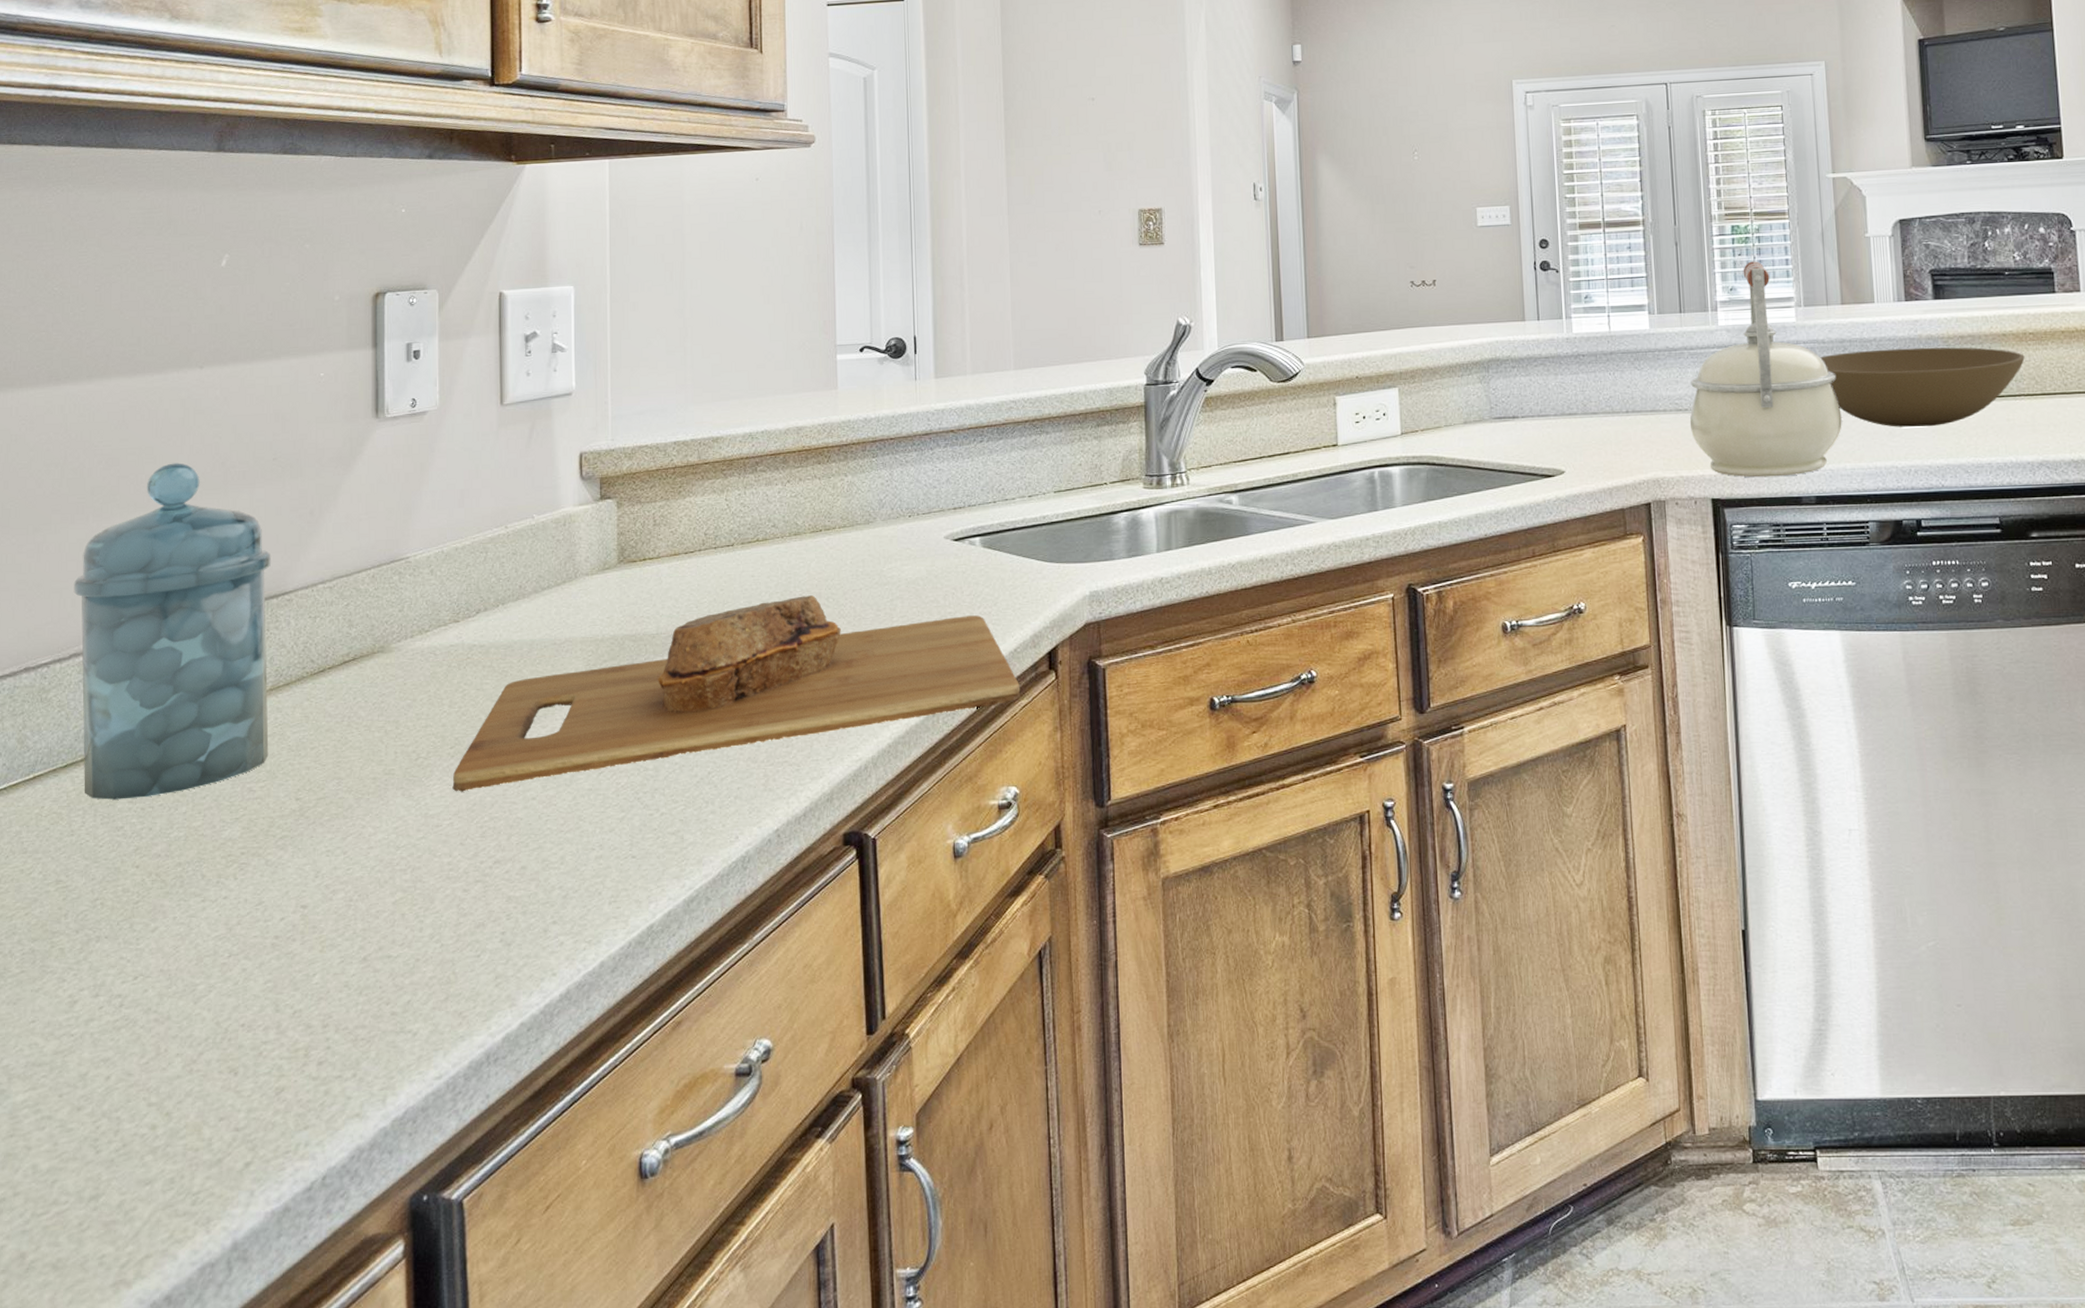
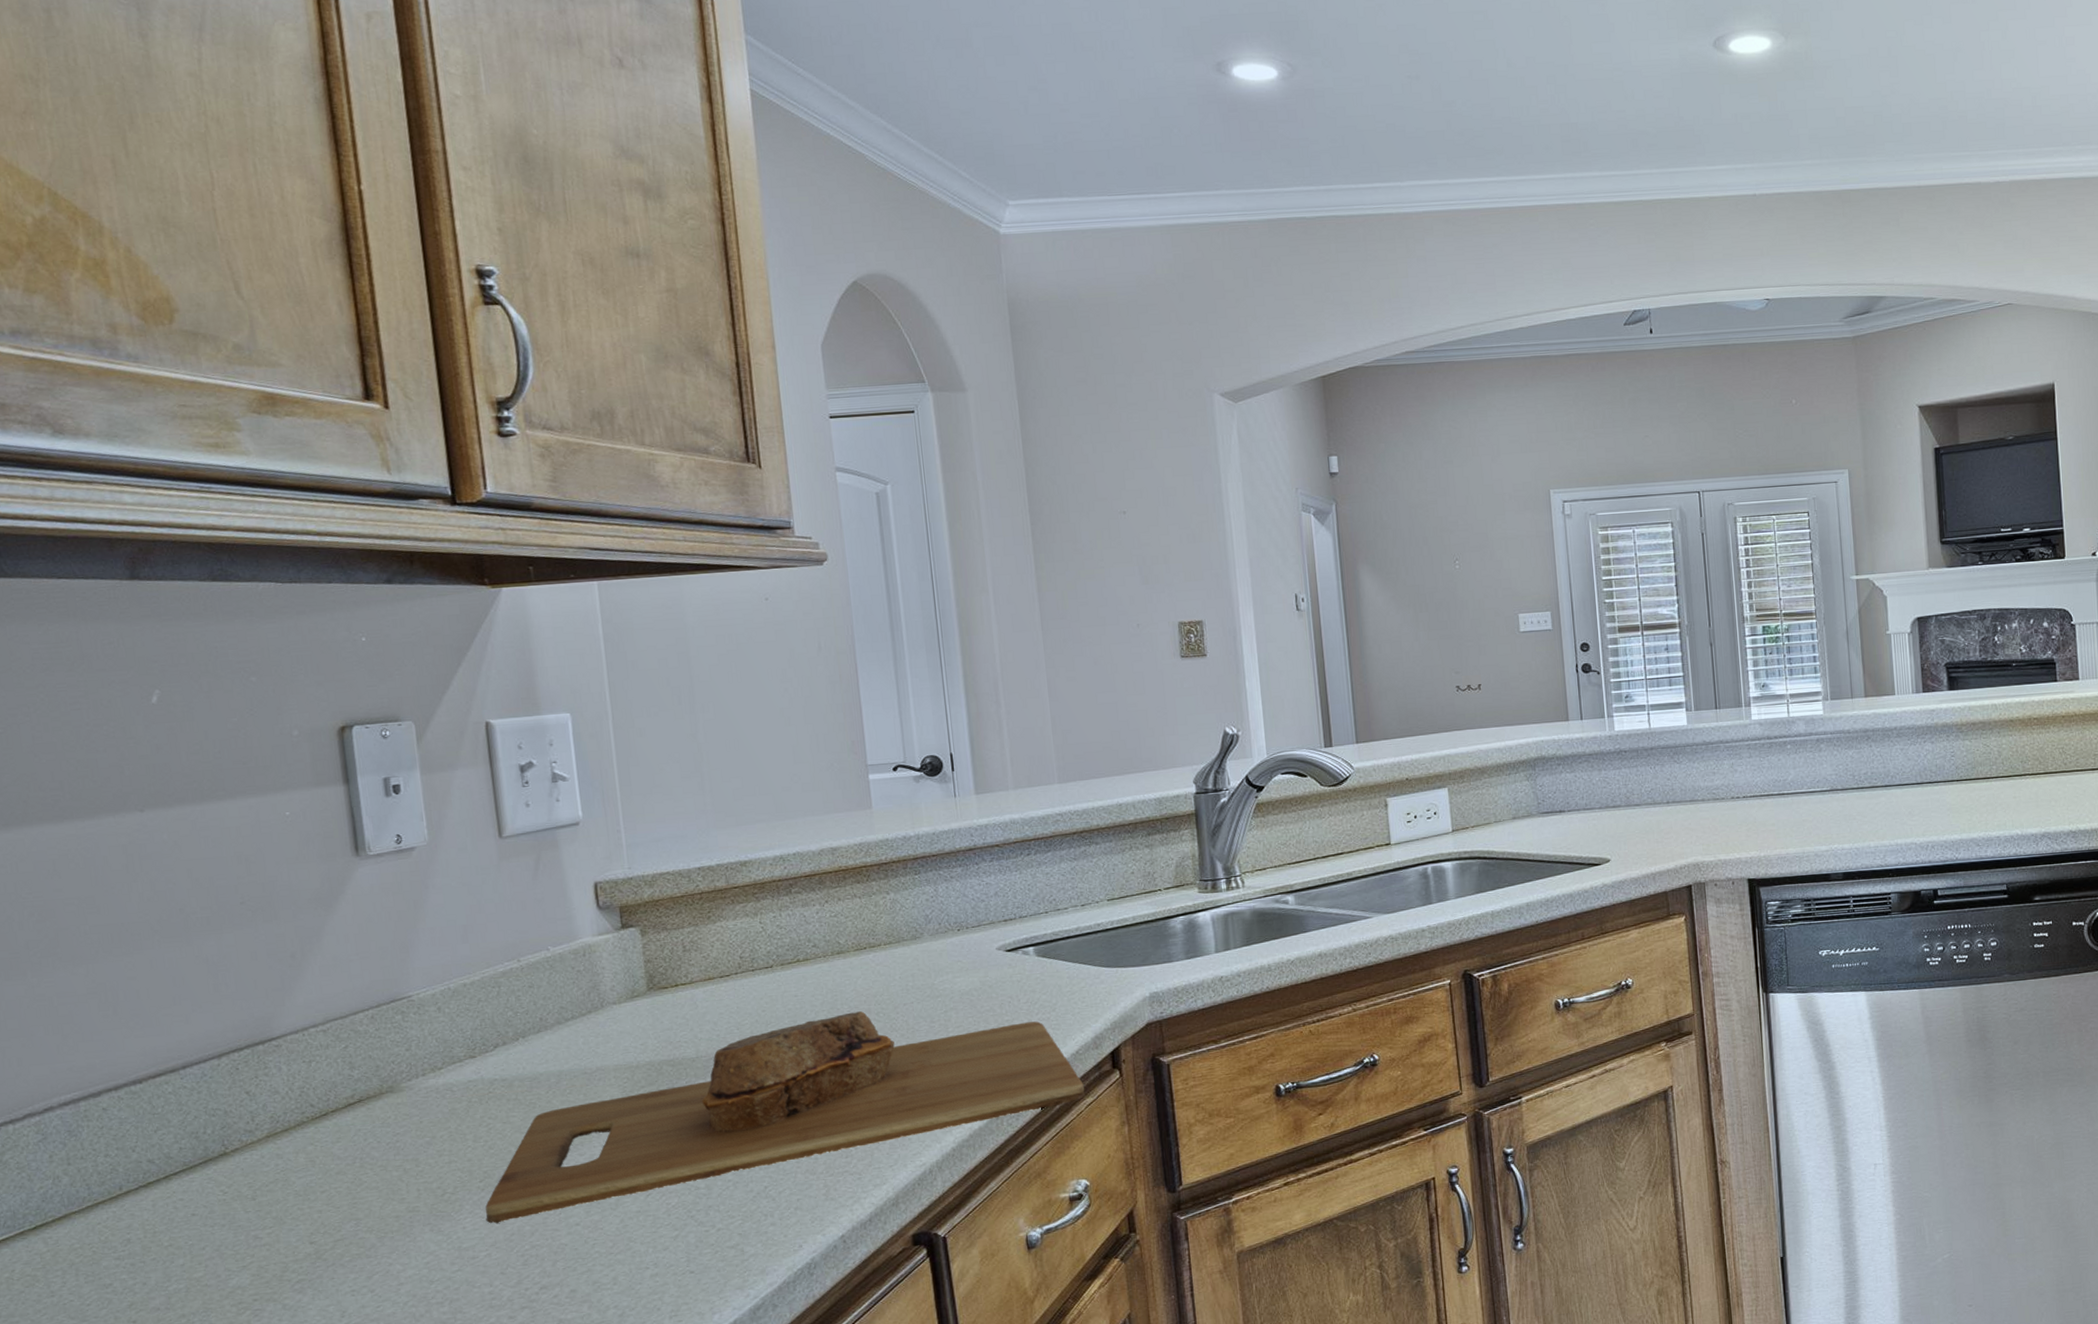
canister: present [73,463,272,800] -> none [17,911,273,1259]
kettle: present [1689,261,1842,478] -> none [1726,659,1866,858]
bowl: present [1820,347,2025,428] -> none [1846,733,2030,808]

